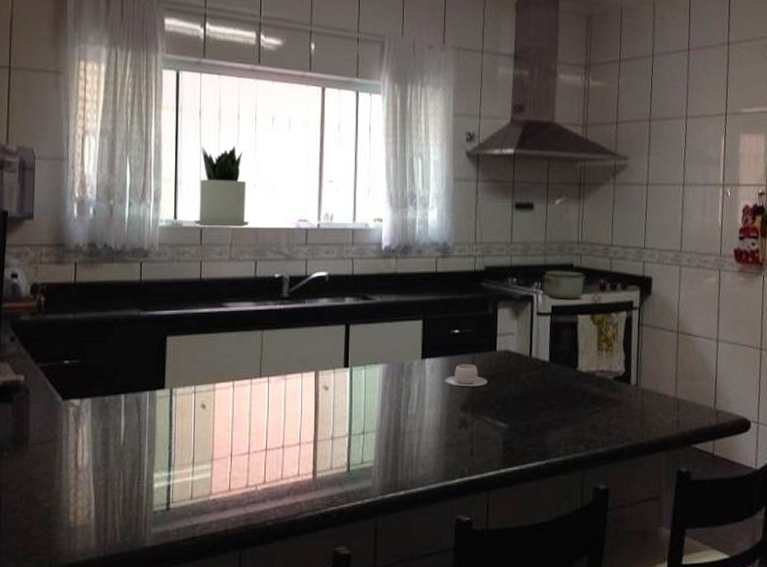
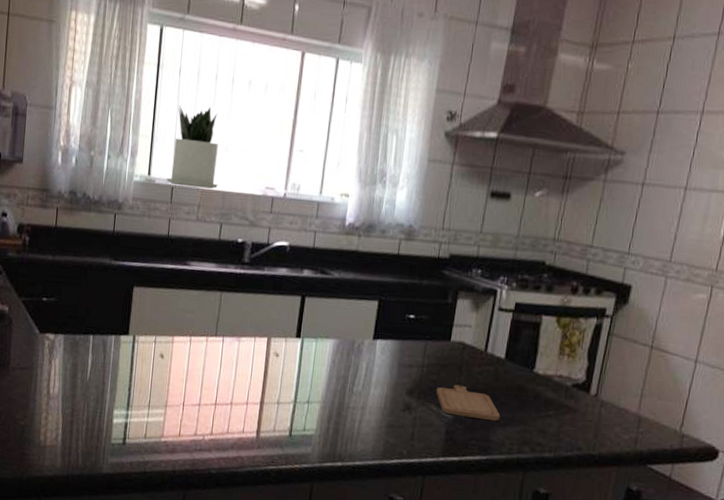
teacup: present [445,364,488,388] -> none [394,349,438,375]
chopping board: none [489,393,553,425] -> present [436,384,501,422]
cooking pot: present [542,270,585,300] -> none [509,266,557,300]

